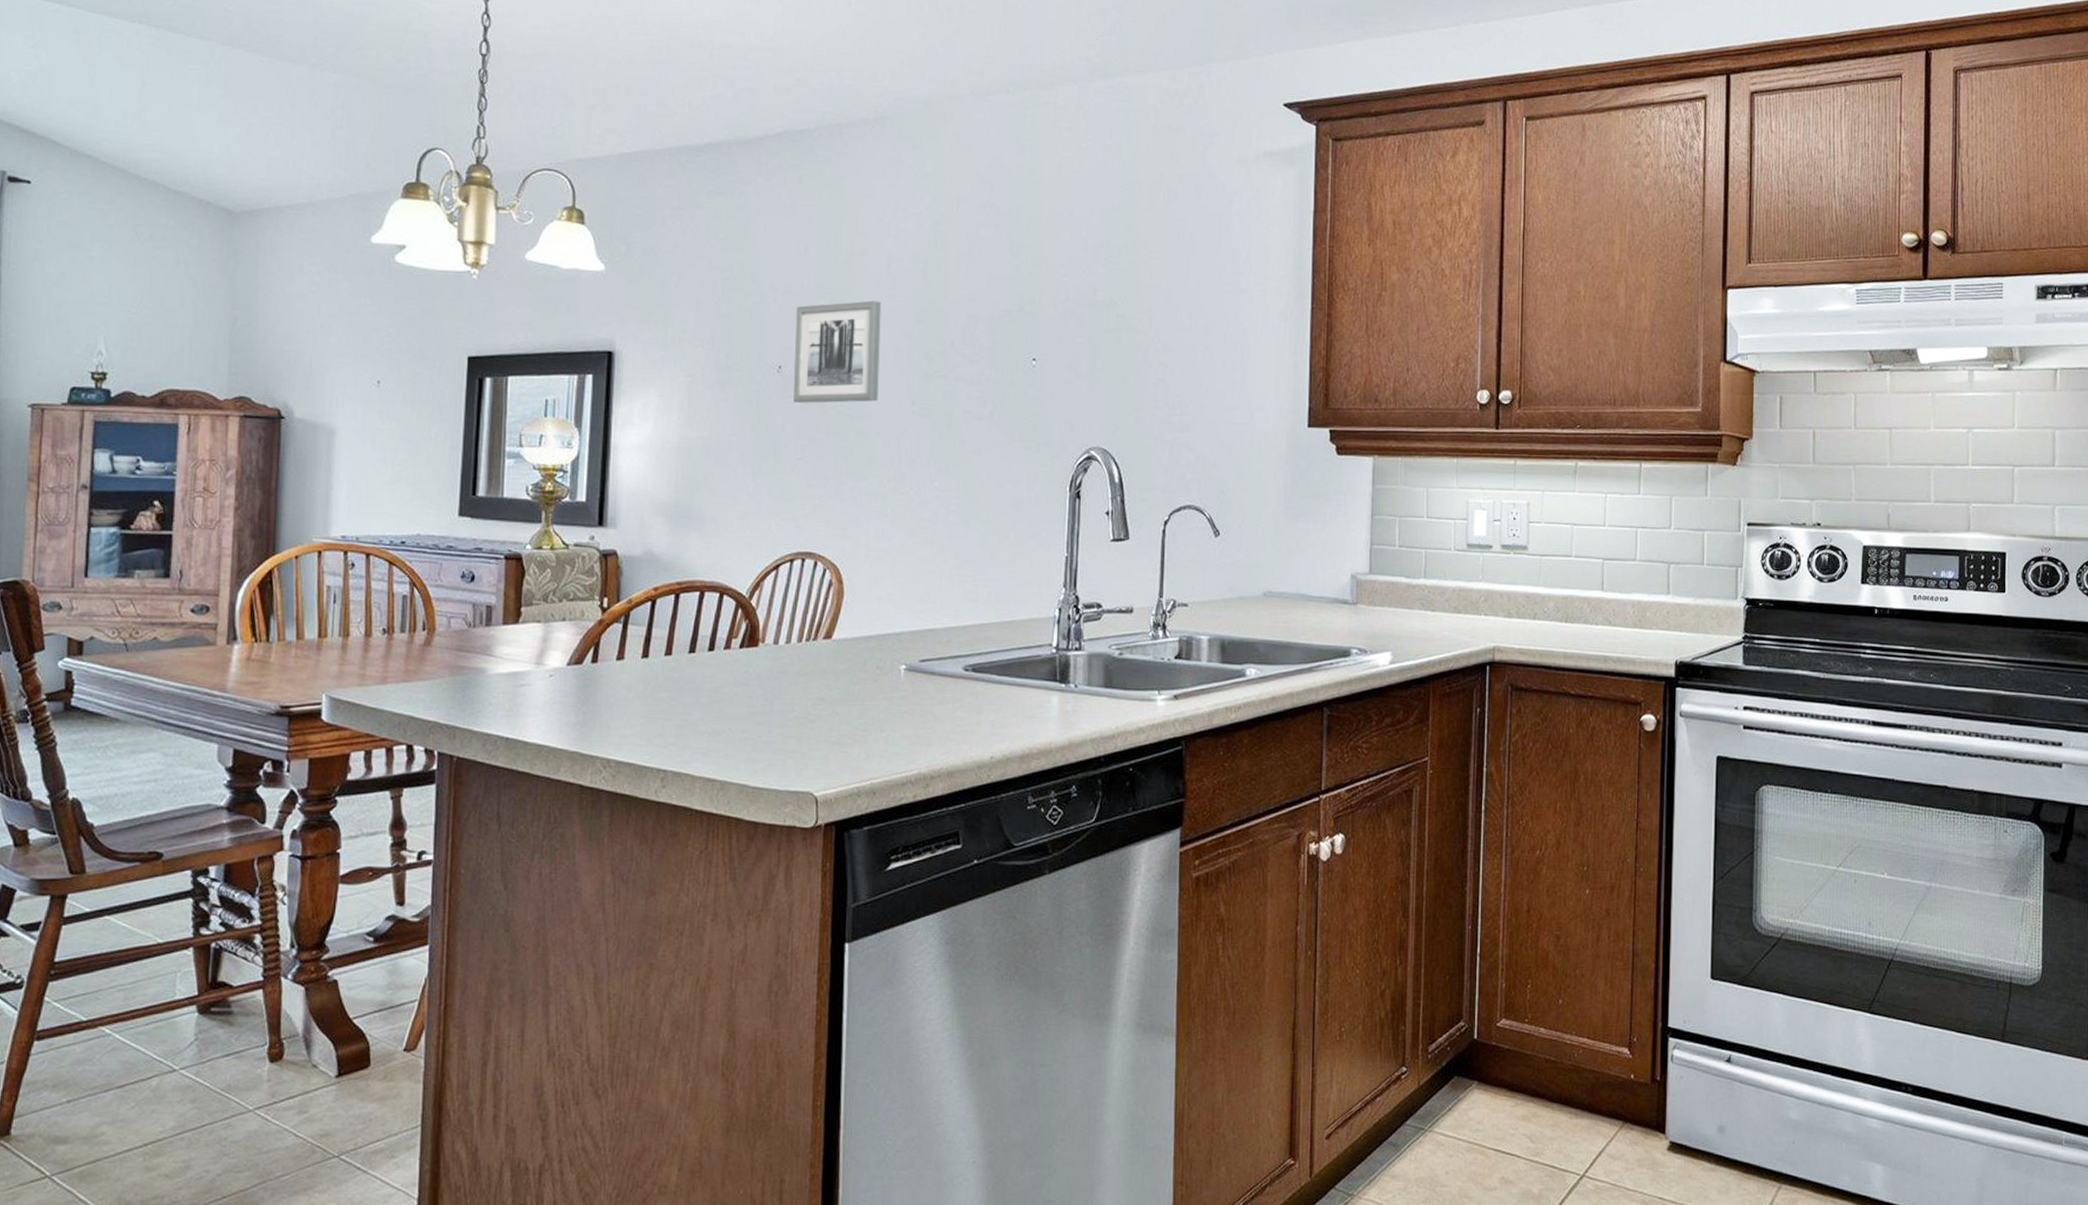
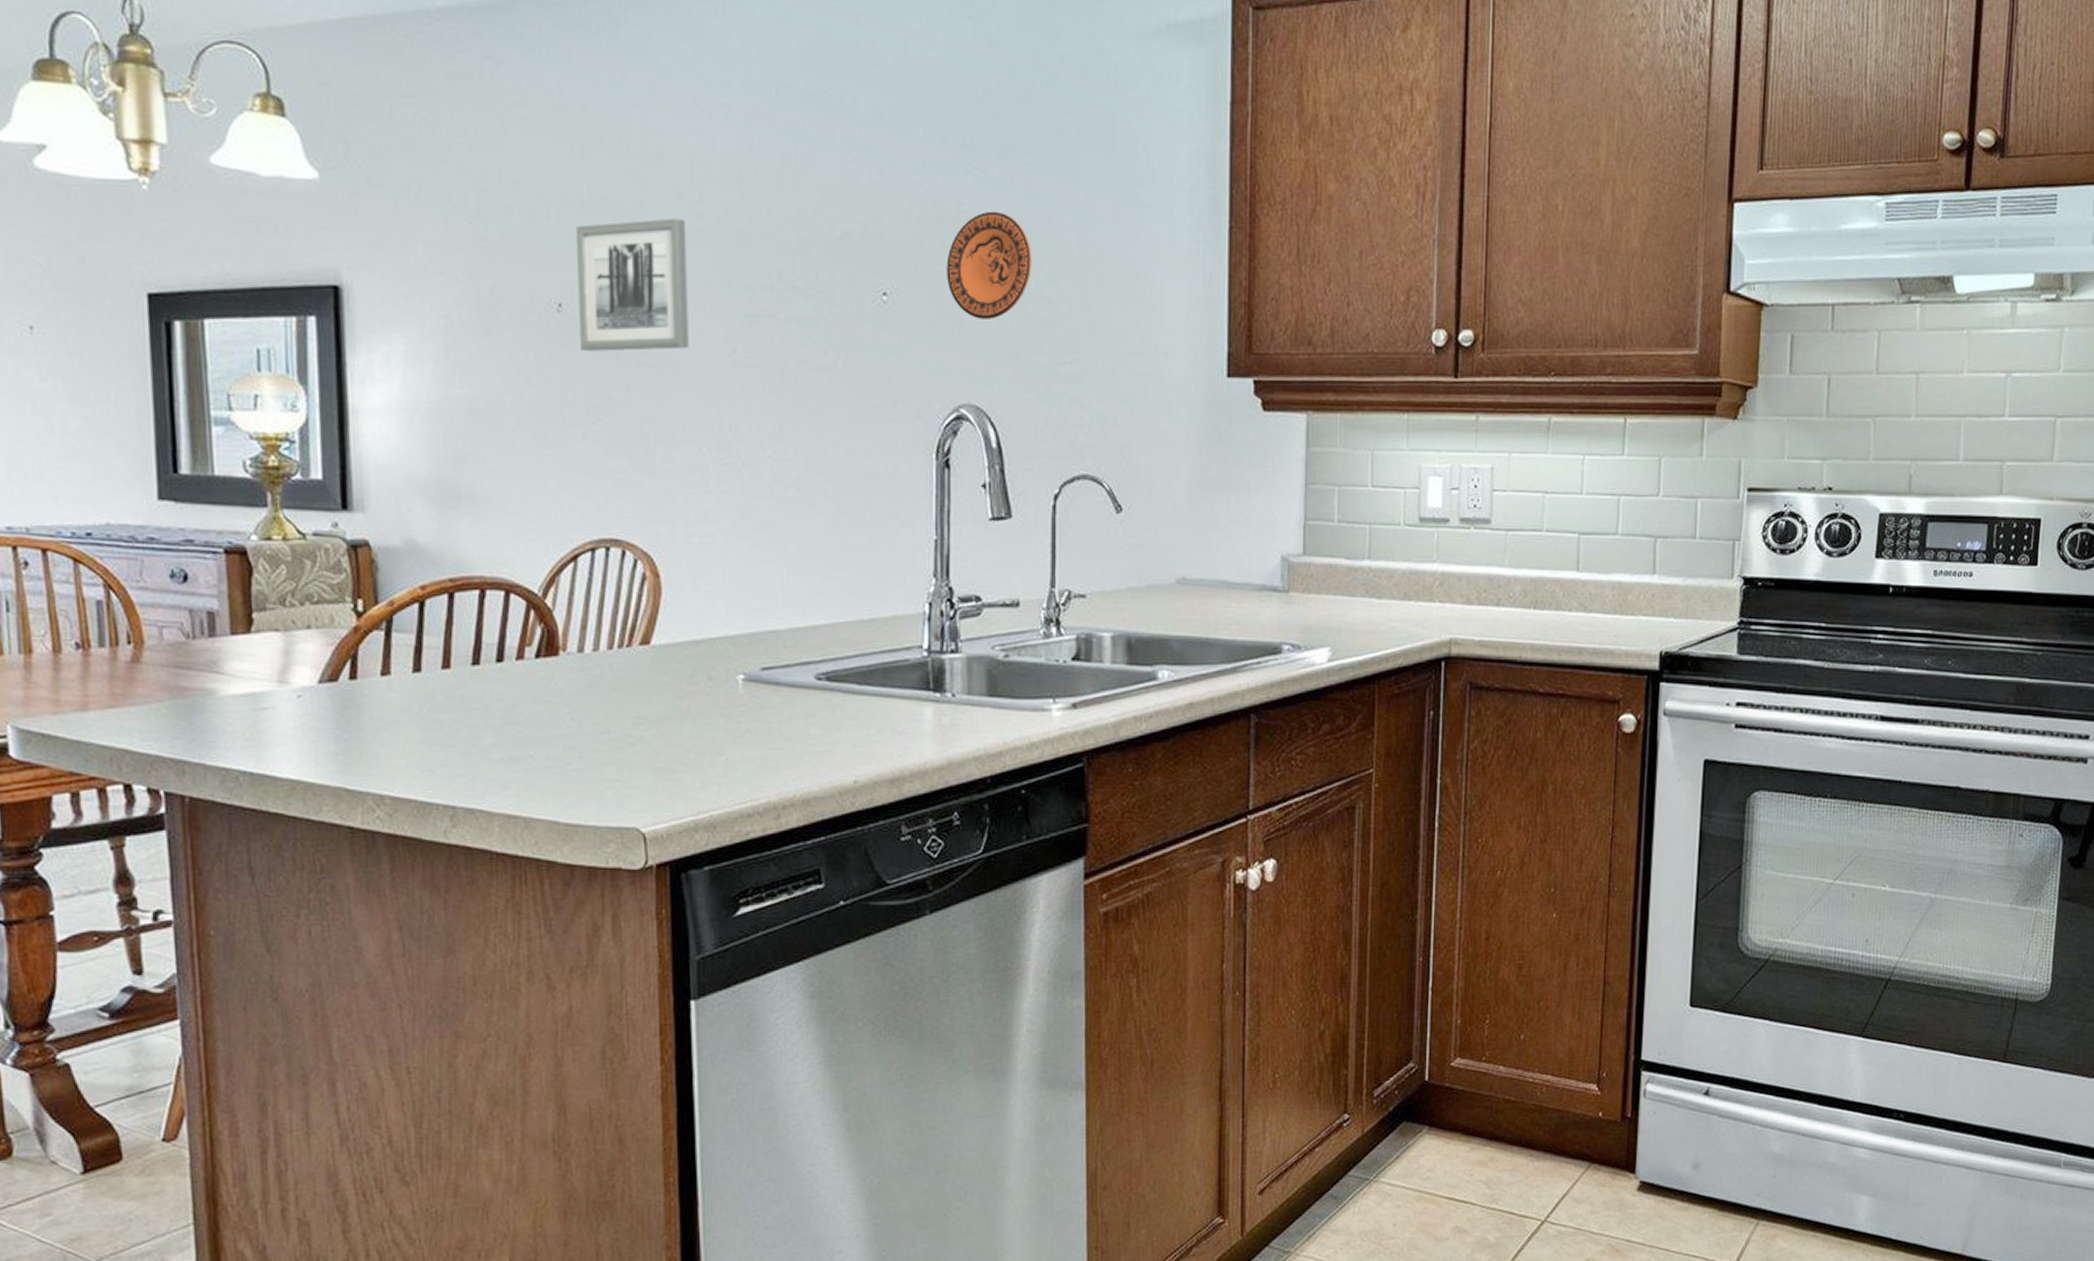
decorative plate: none [1083,295,1152,380] -> present [946,211,1032,319]

